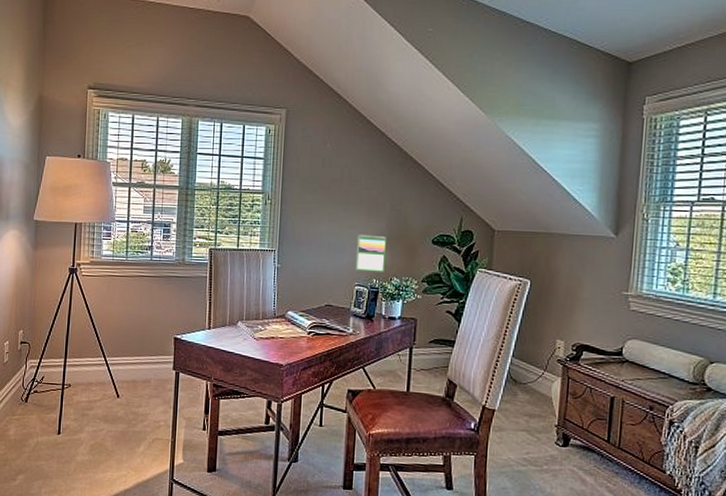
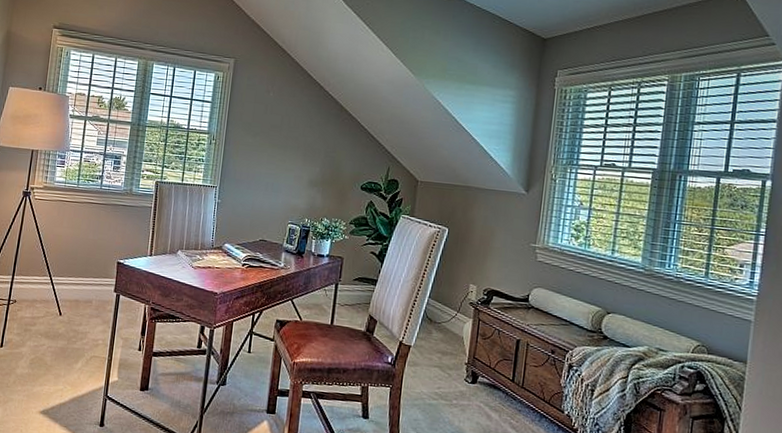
calendar: present [355,234,387,272] -> none [289,176,320,213]

